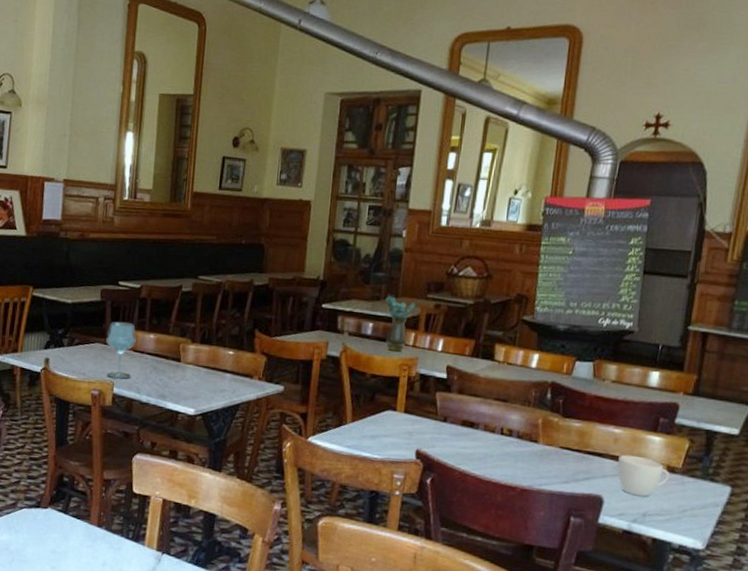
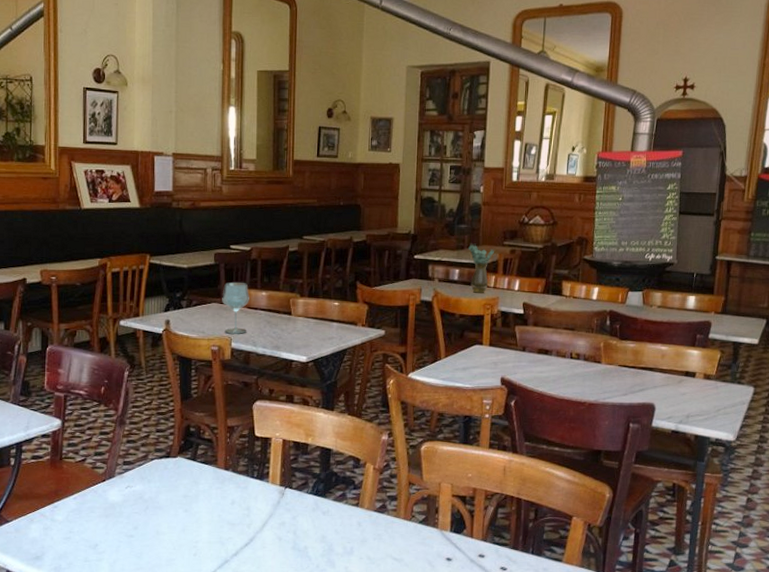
cup: present [617,454,670,497] -> none [665,367,707,401]

